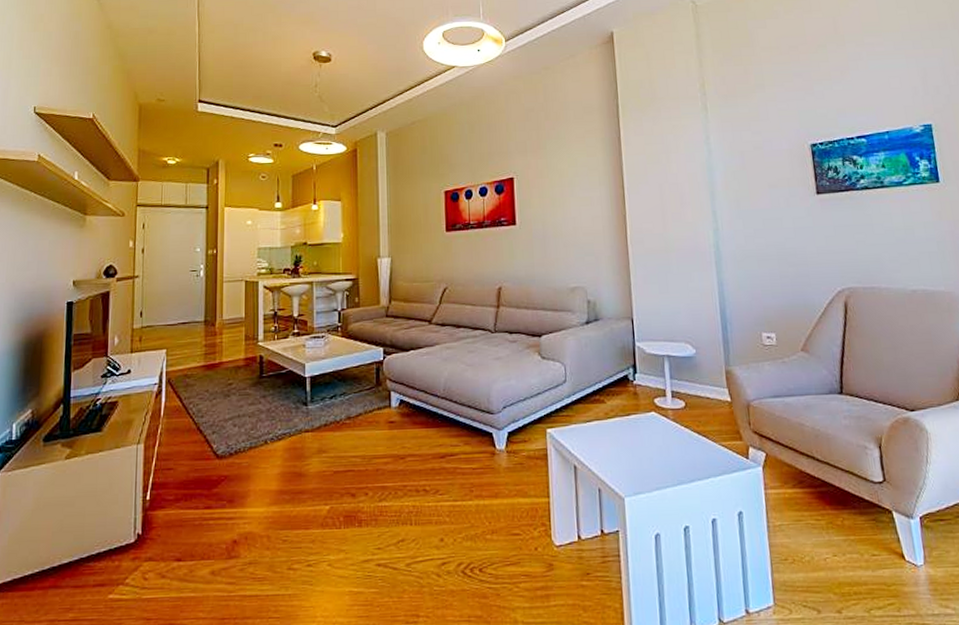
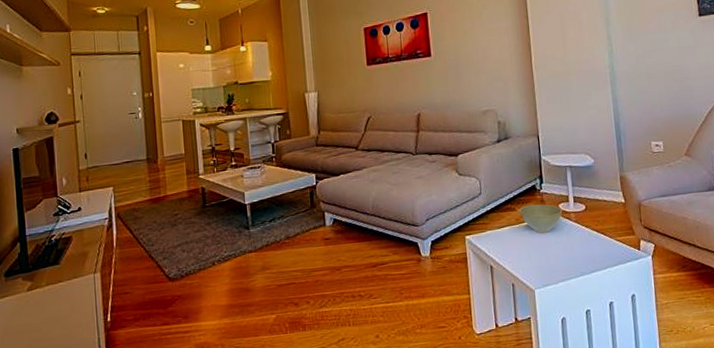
bowl: none [609,397,658,433] -> present [519,204,562,234]

